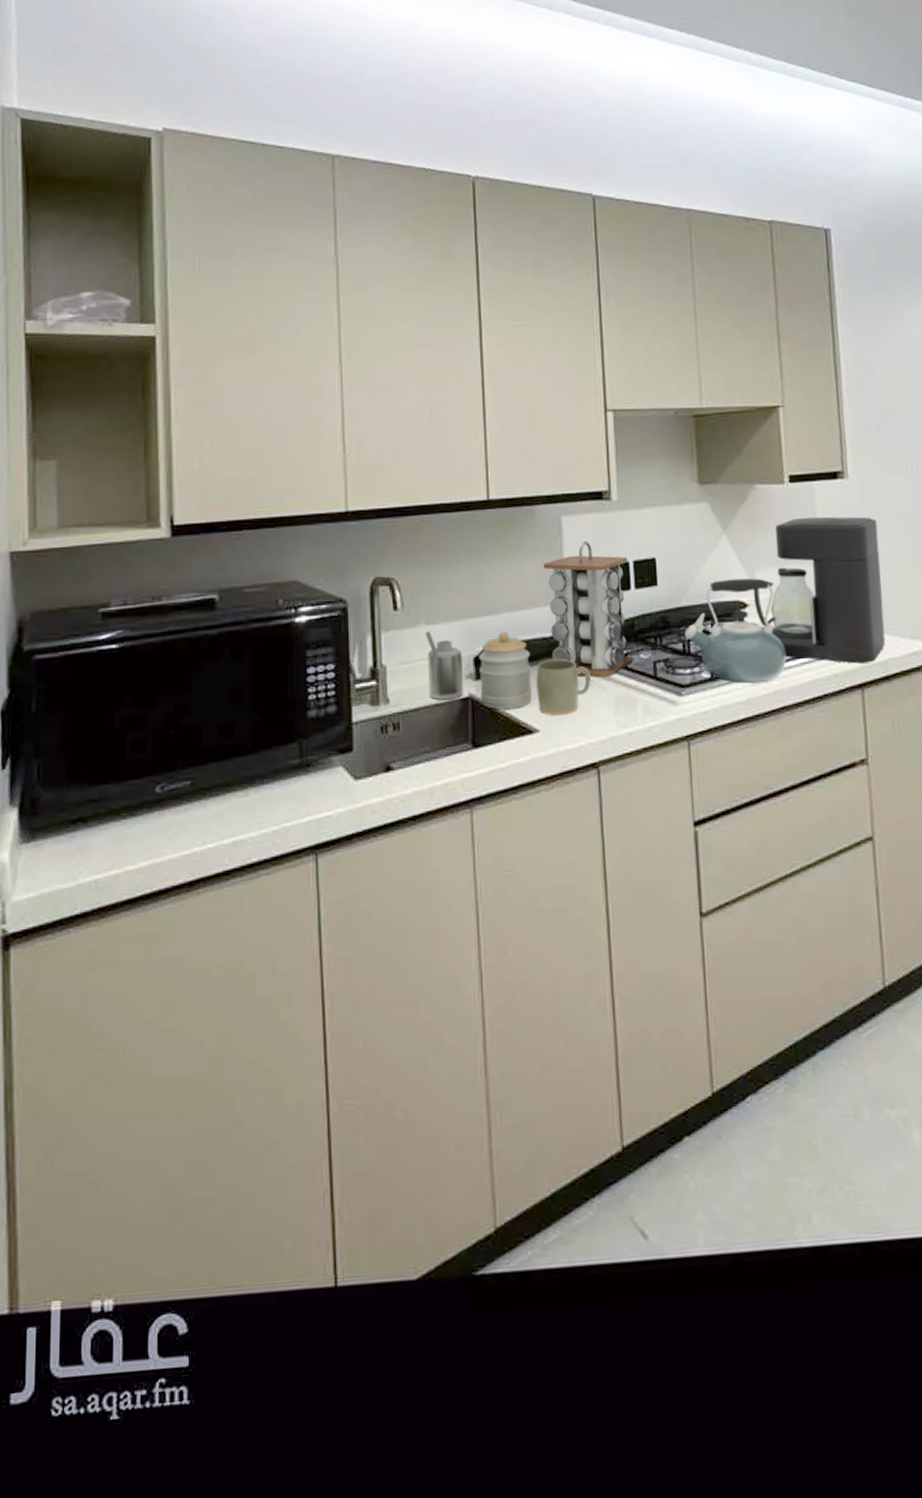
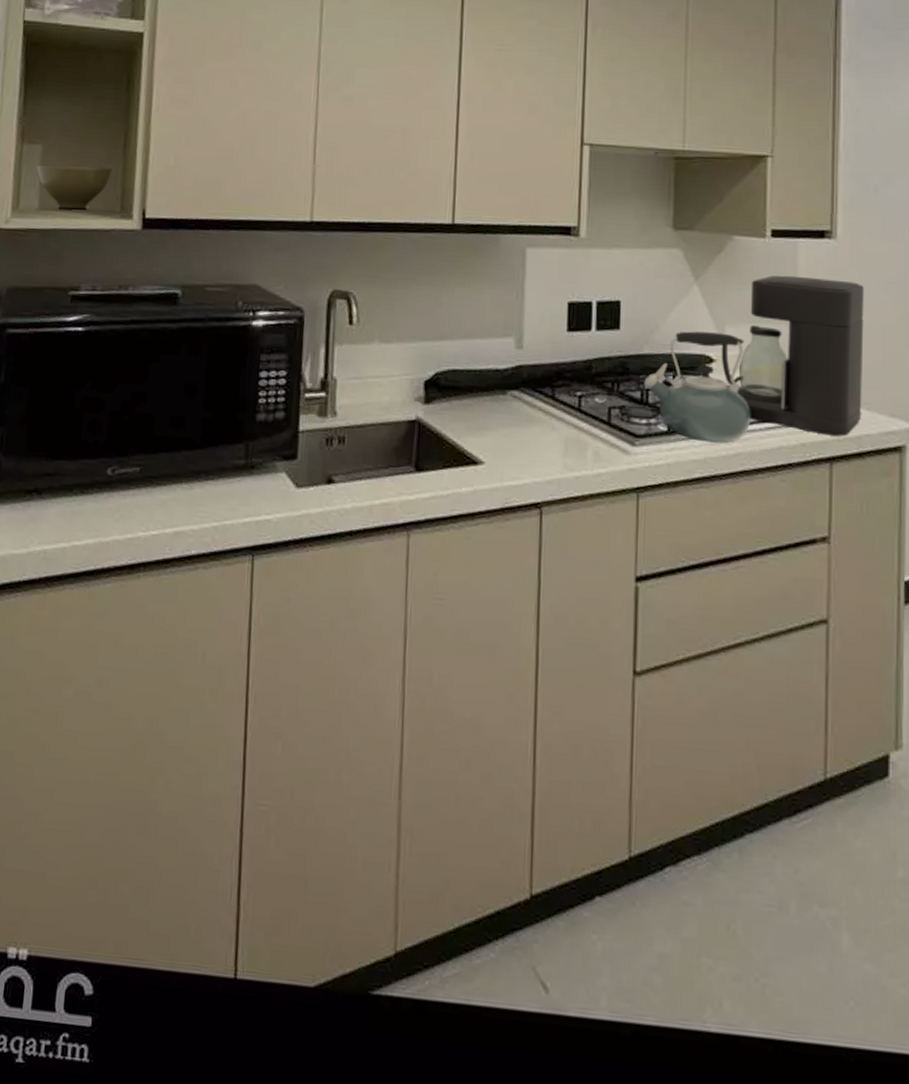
bowl: none [52,477,135,524] -> present [36,164,113,210]
soap dispenser: present [425,631,463,701] -> none [376,349,413,421]
jar: present [479,632,533,710] -> none [427,358,481,437]
mug: present [536,658,592,715] -> none [484,392,543,450]
spice rack: present [543,541,632,678] -> none [503,276,592,418]

